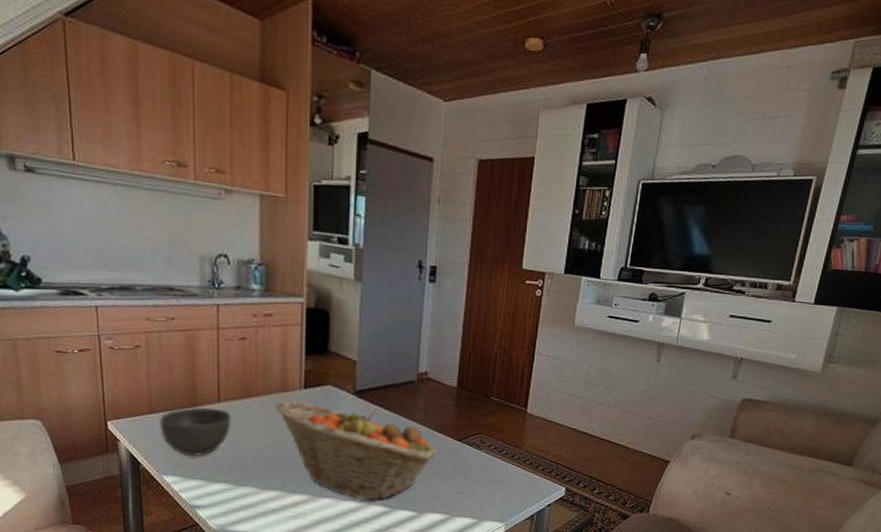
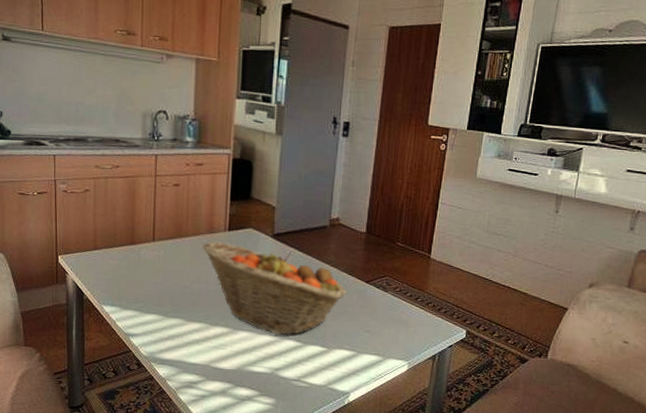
bowl: present [159,407,232,456] -> none [101,245,165,289]

